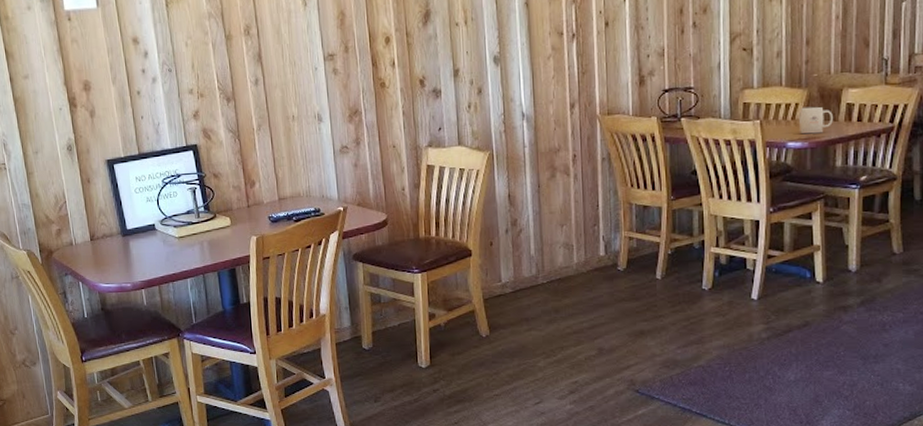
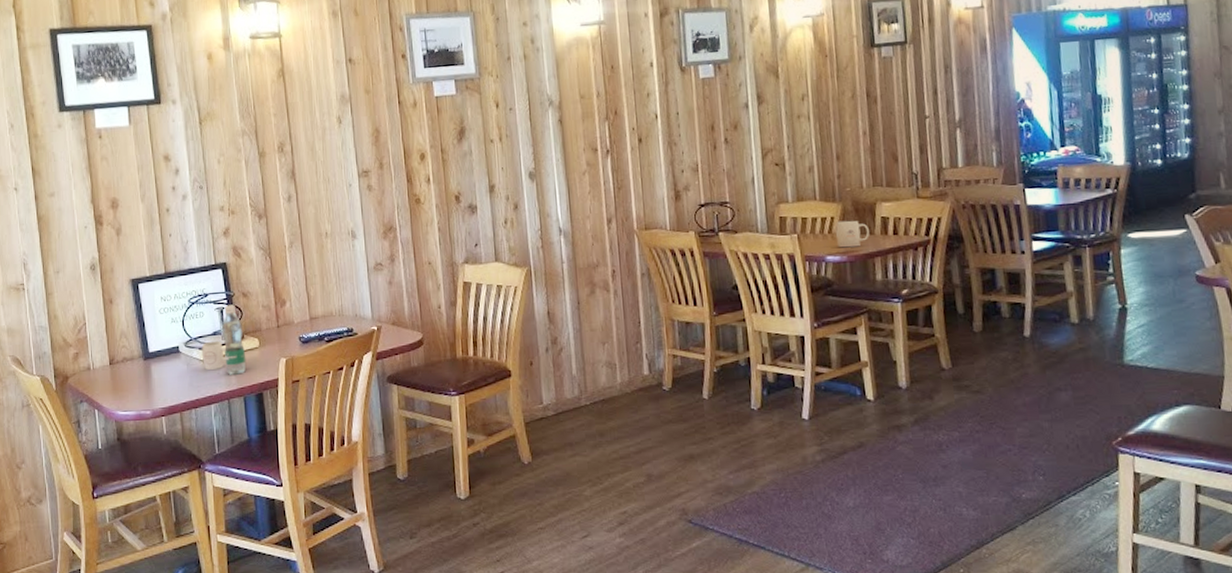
mug: none [177,219,200,247] -> present [202,340,226,371]
bottle: none [194,185,220,251] -> present [221,304,247,375]

